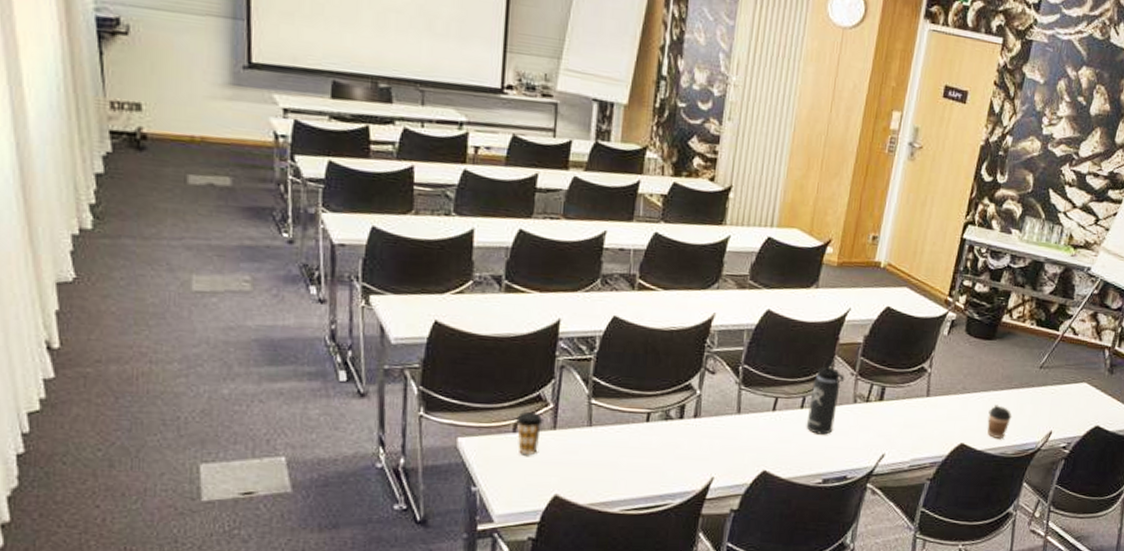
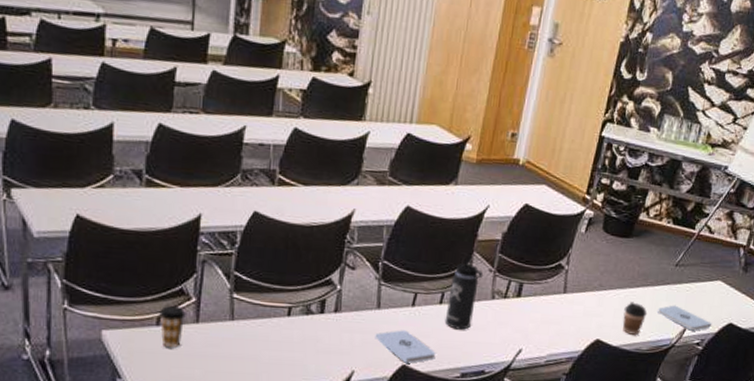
notepad: none [735,435,797,469] -> present [375,330,436,363]
notepad: none [1023,408,1079,434] -> present [658,305,712,331]

